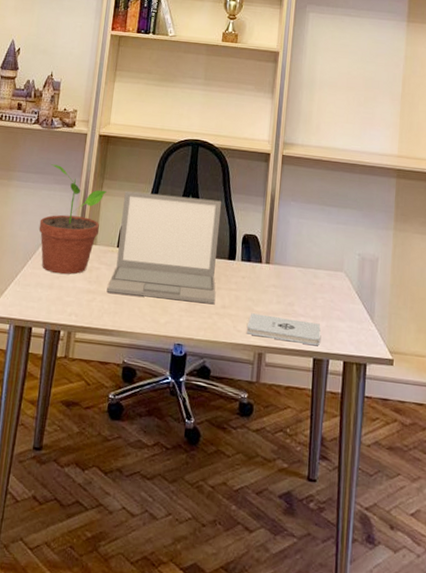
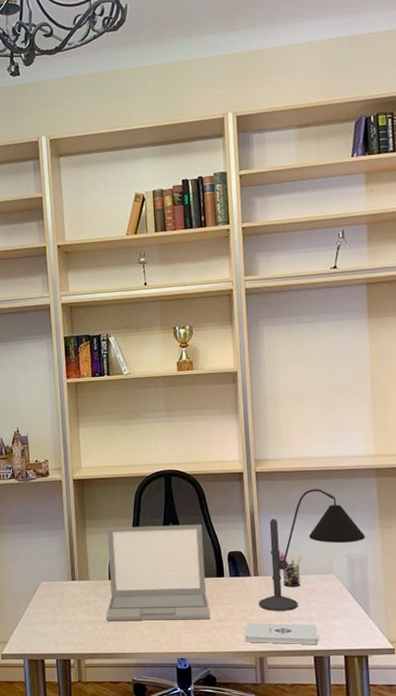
potted plant: present [38,164,107,274] -> none [33,513,90,610]
desk lamp: none [266,180,380,306] -> present [258,489,366,611]
pen holder: none [292,242,316,281] -> present [278,552,302,587]

